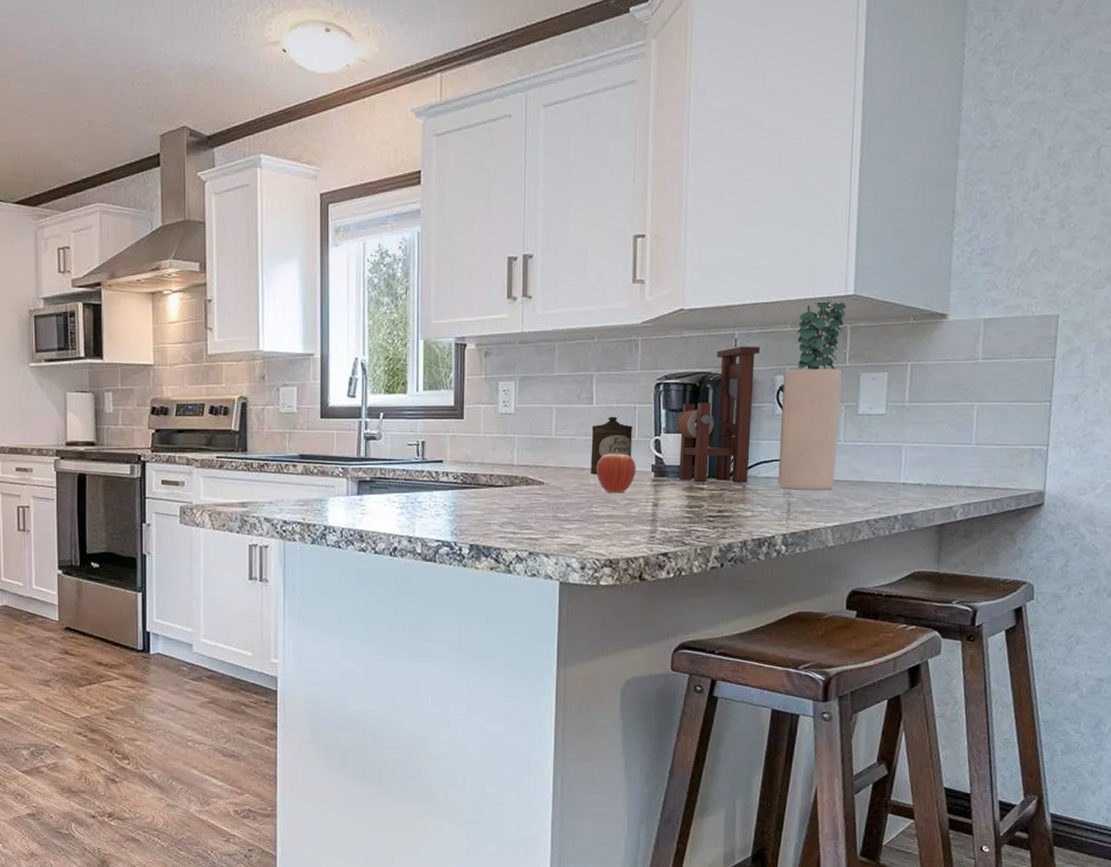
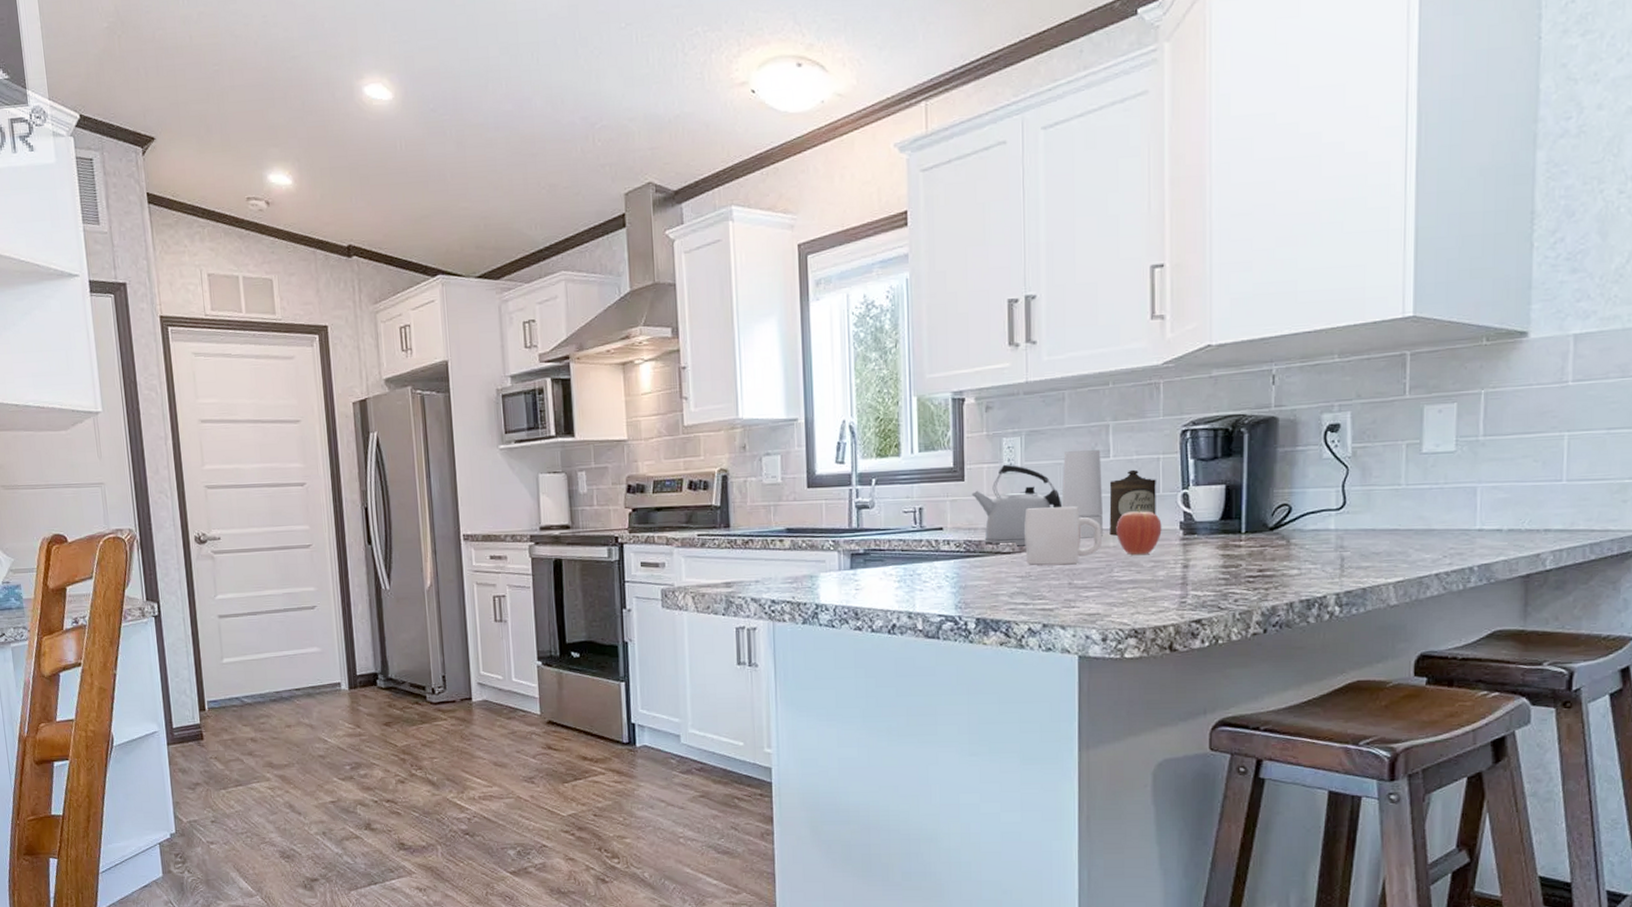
kettle: none [469,405,550,481] -> present [971,464,1063,547]
mug: none [515,447,584,499] -> present [1024,506,1102,566]
canister: none [549,397,586,476] -> present [1061,450,1103,539]
paper towel holder: present [677,346,760,483] -> none [1208,382,1302,540]
vase: present [778,300,847,491] -> none [1328,324,1405,543]

